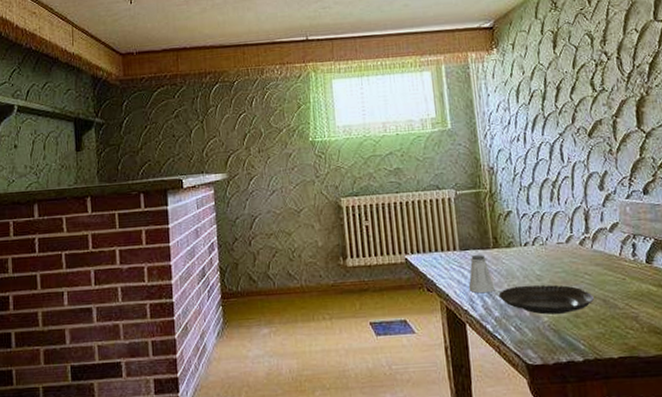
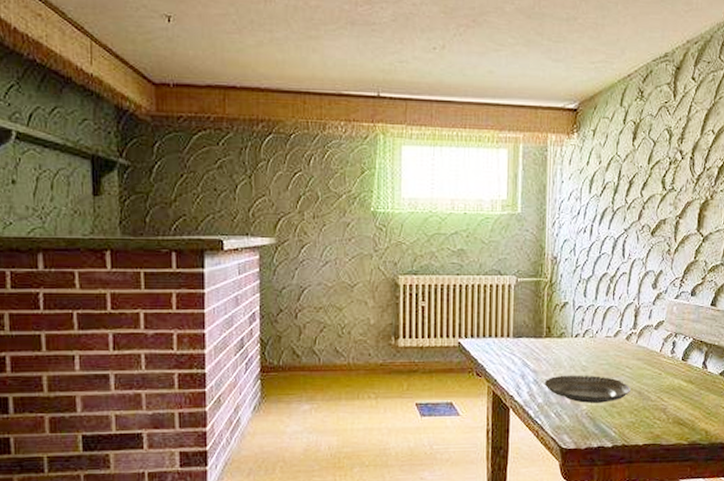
saltshaker: present [468,255,495,294] -> none [517,343,542,381]

